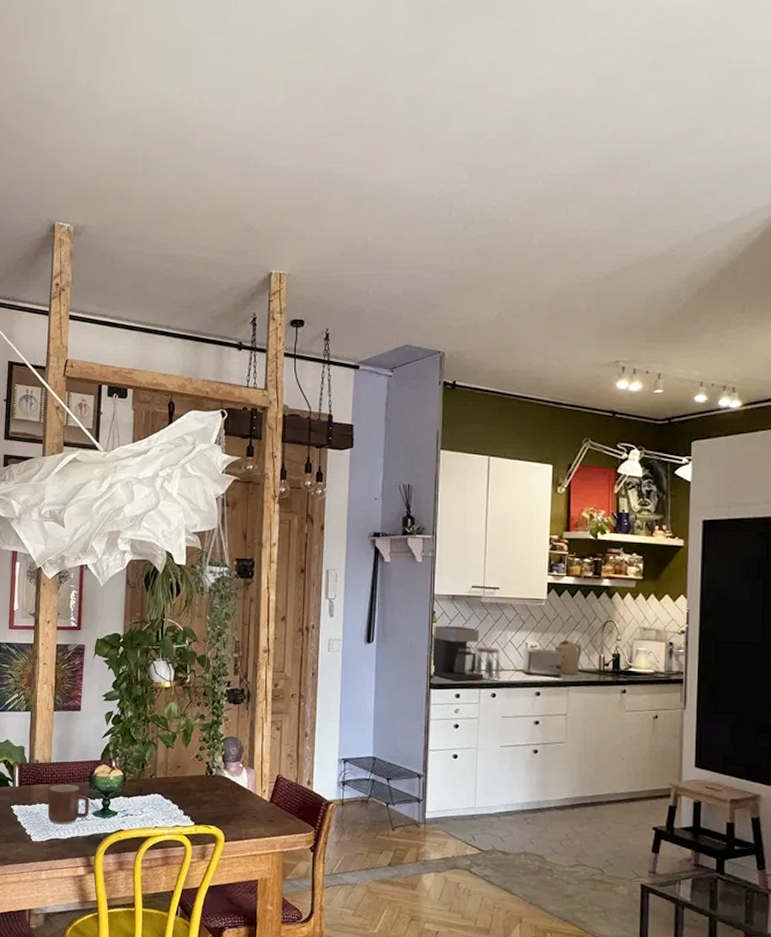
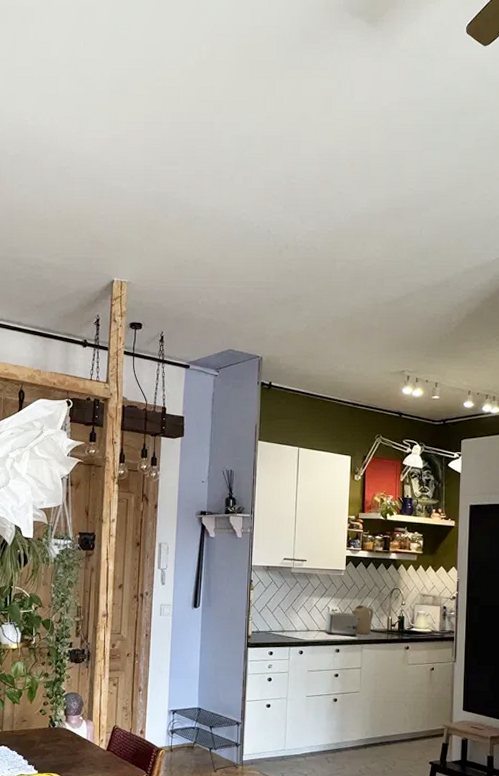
coffee maker: present [431,625,484,682] -> none [248,592,293,641]
jar: present [474,646,501,679] -> none [285,610,308,638]

